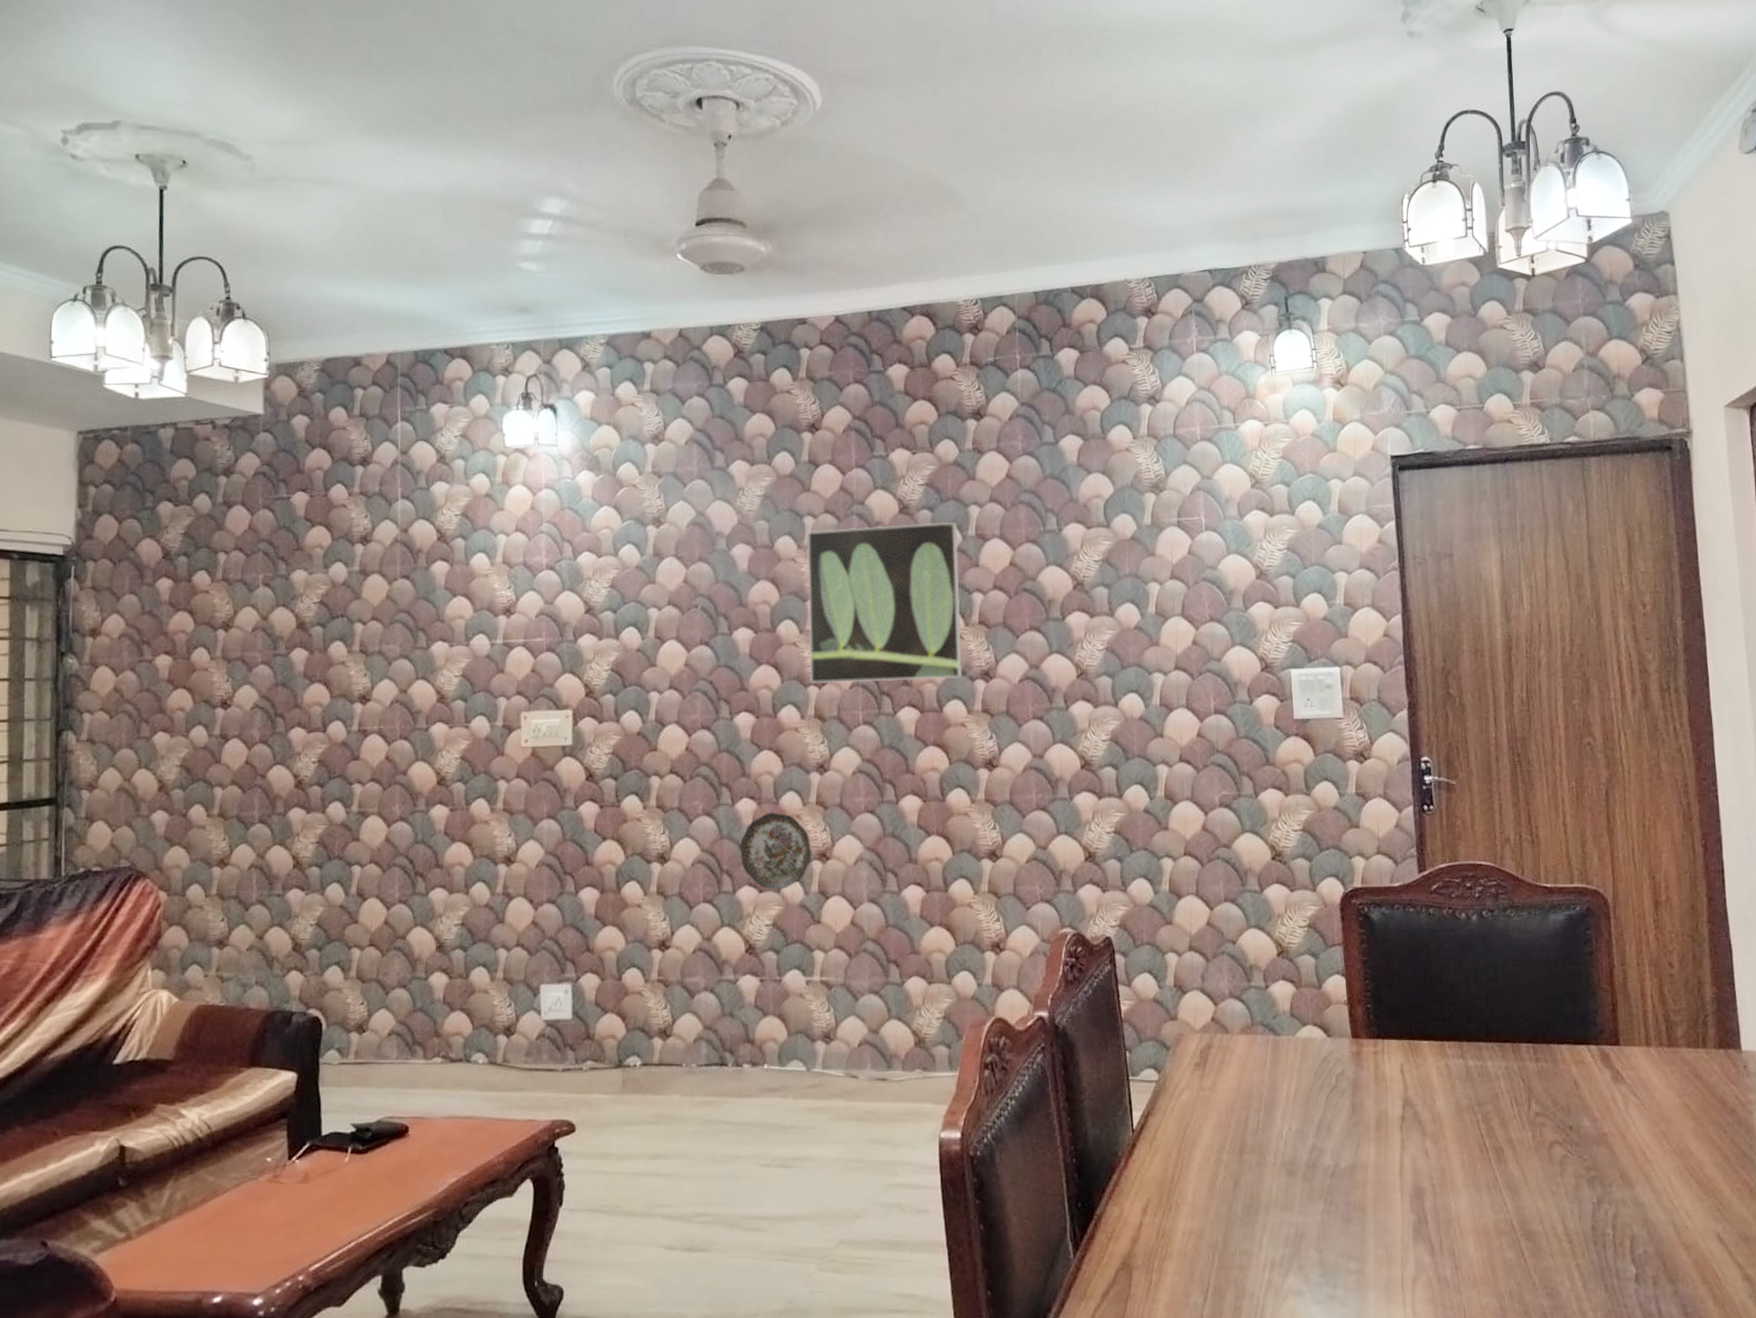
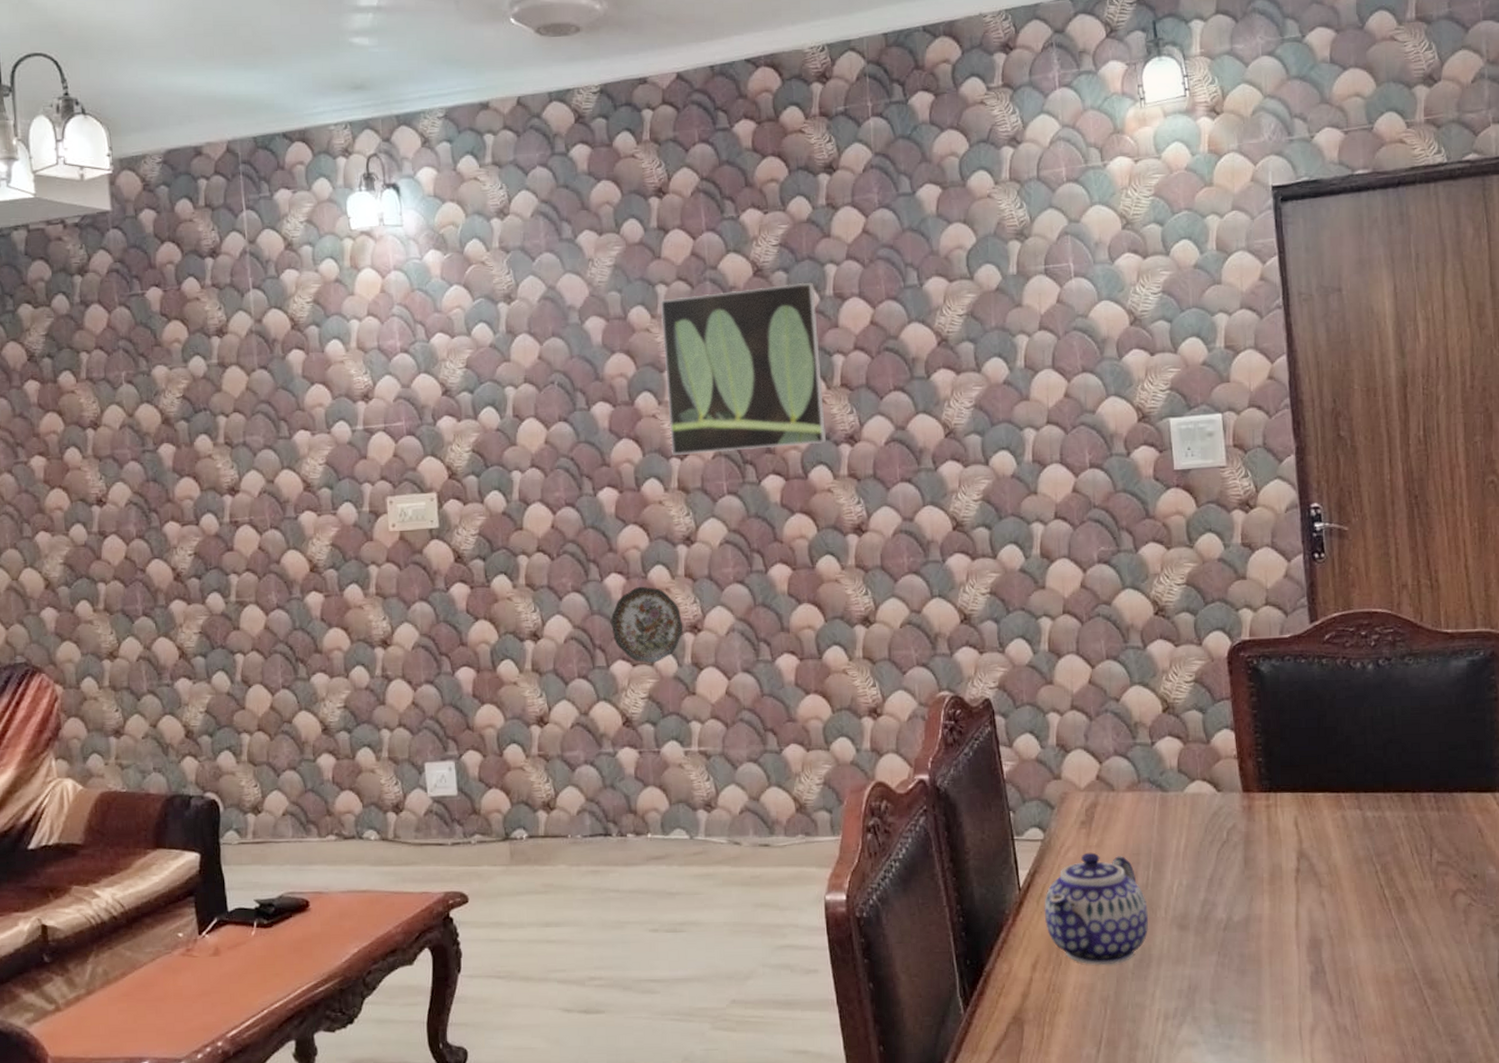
teapot: none [1156,1095,1257,1211] -> present [1044,852,1148,966]

